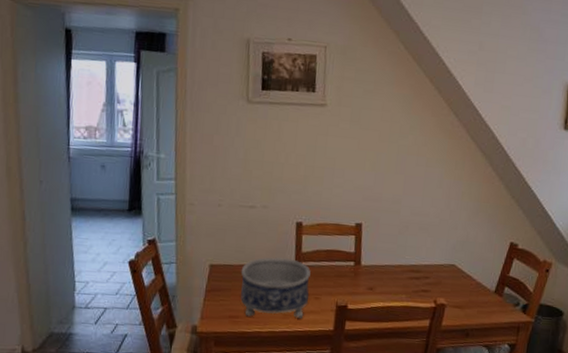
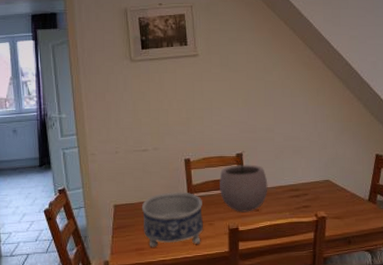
plant pot: none [331,220,387,290] -> present [219,150,268,212]

